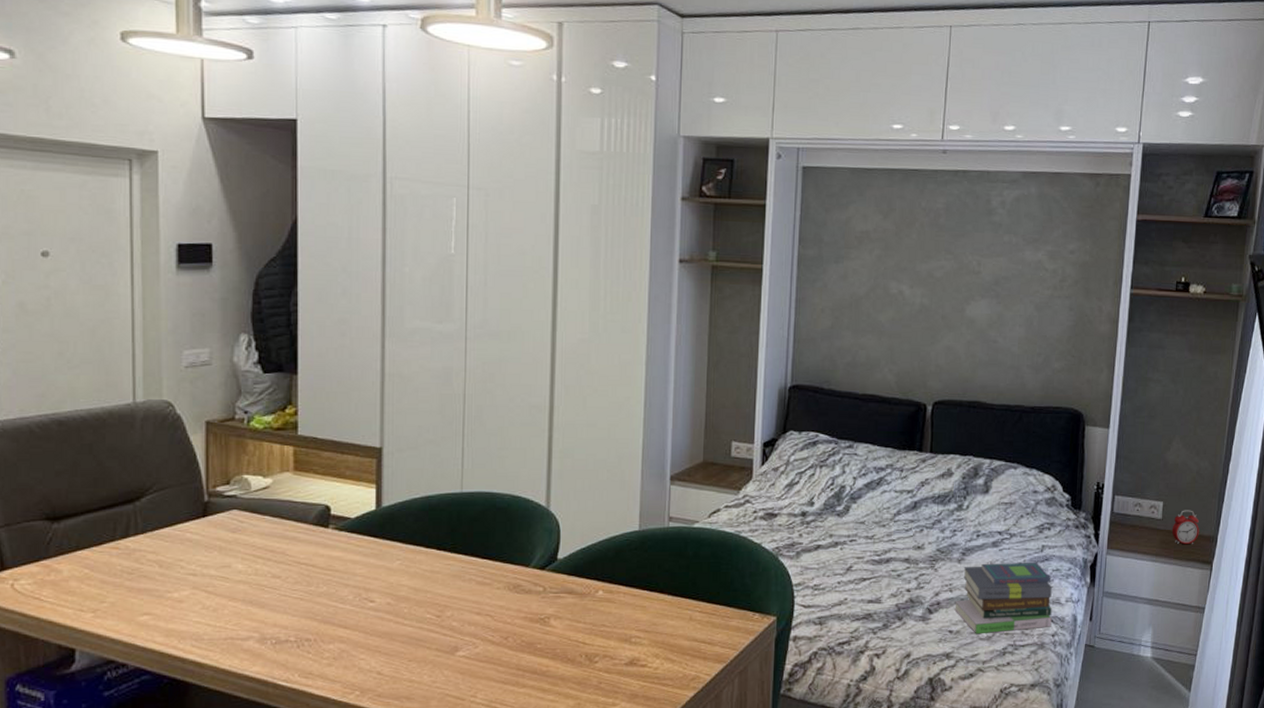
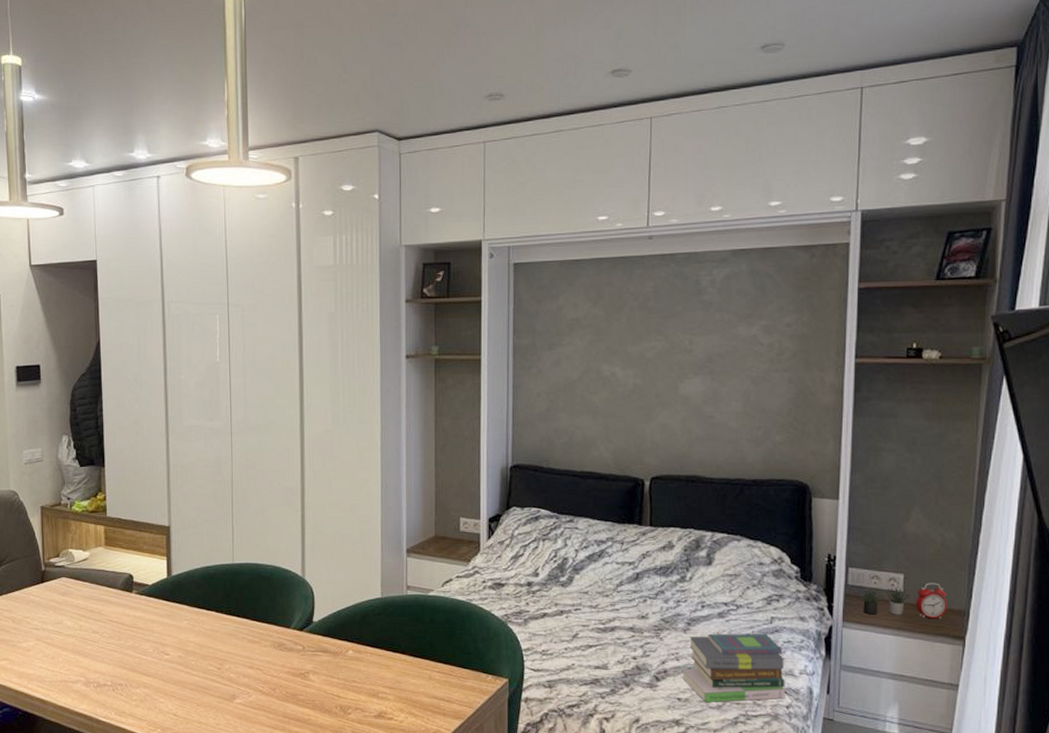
succulent plant: none [1122,514,1167,542] -> present [858,587,910,615]

